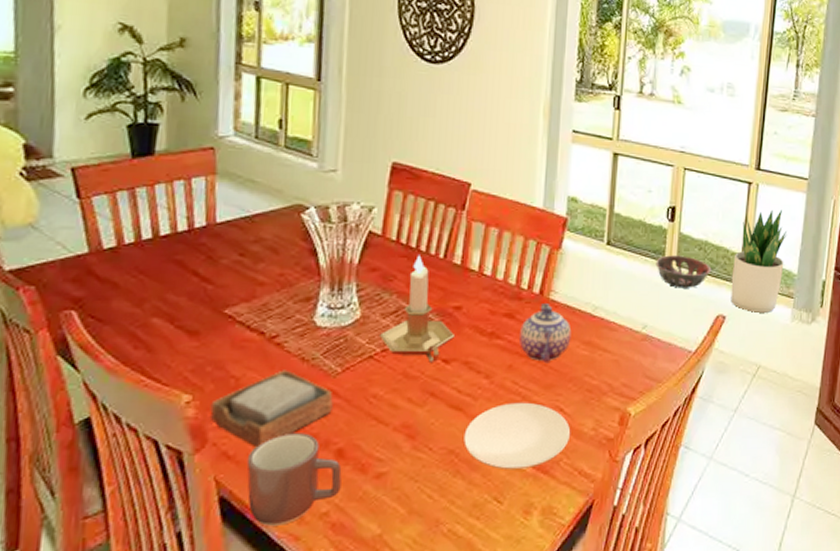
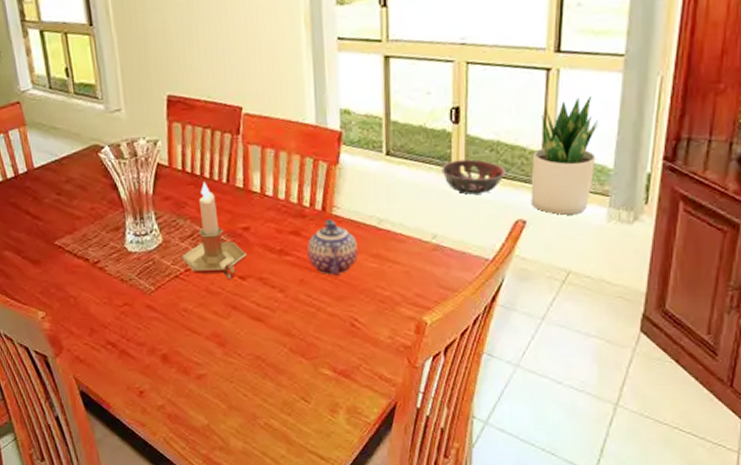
napkin holder: present [210,369,333,446] -> none [59,289,153,352]
mug: present [246,433,342,526] -> none [94,341,170,414]
plate: present [464,402,571,470] -> none [267,313,368,374]

